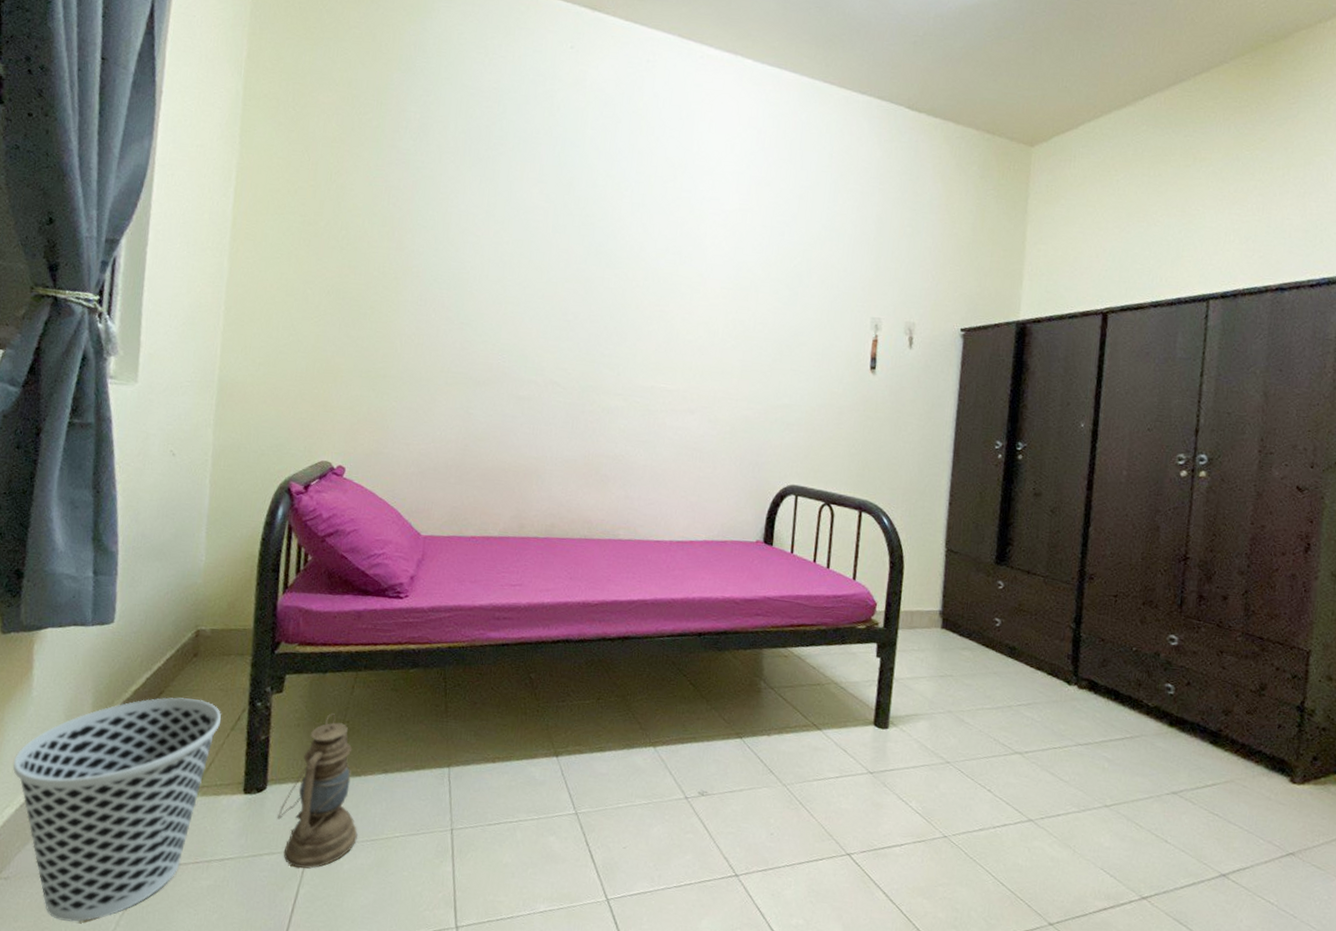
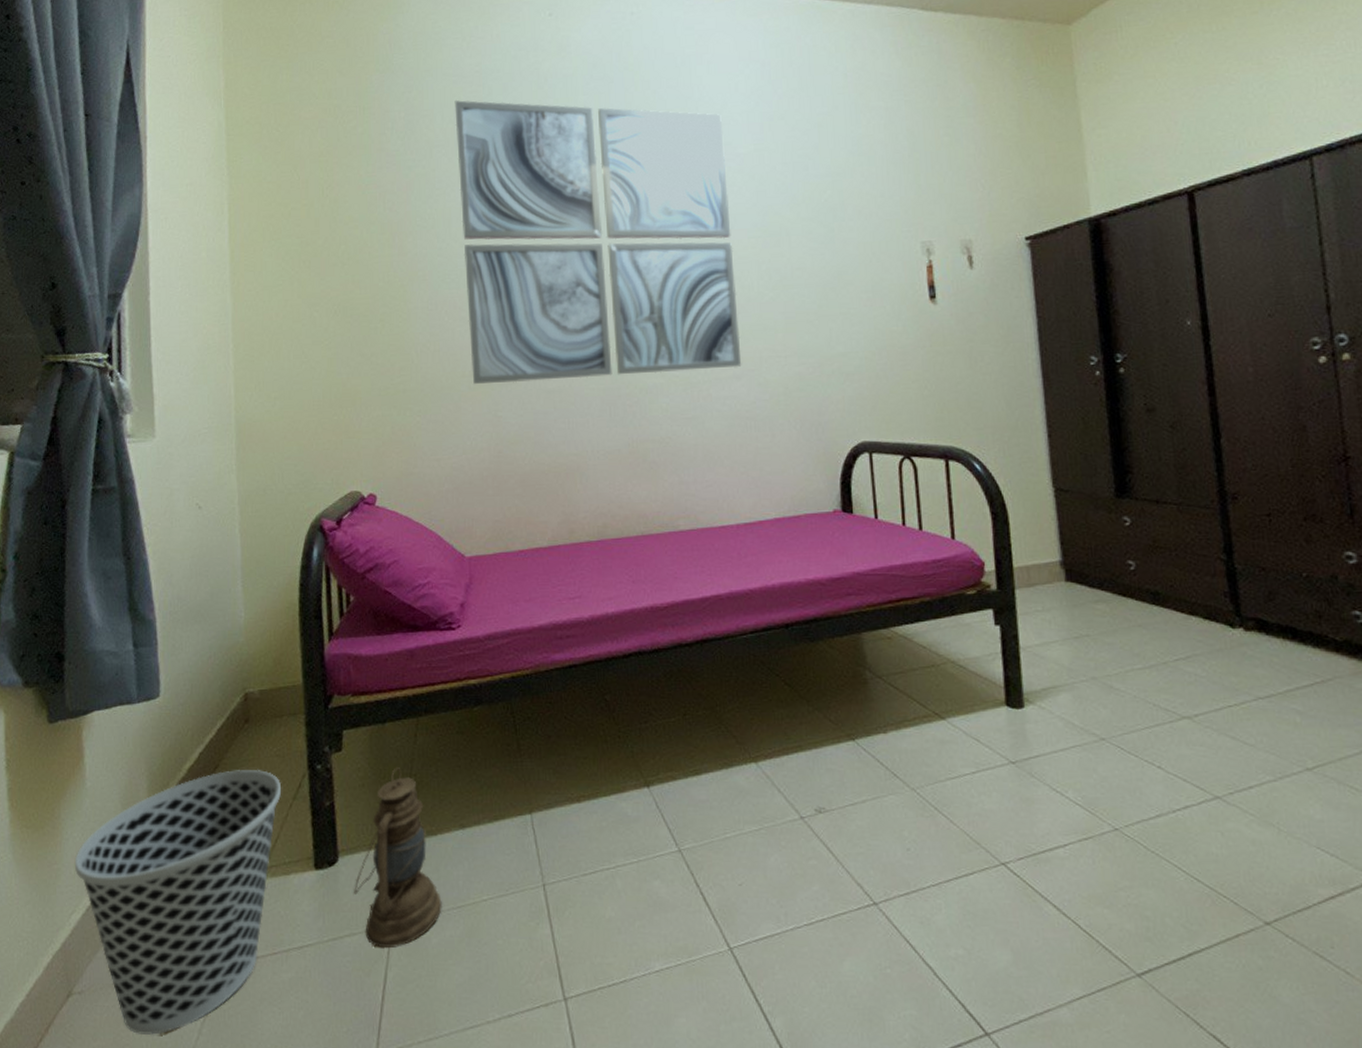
wall art: none [450,112,715,403] -> present [454,100,742,385]

